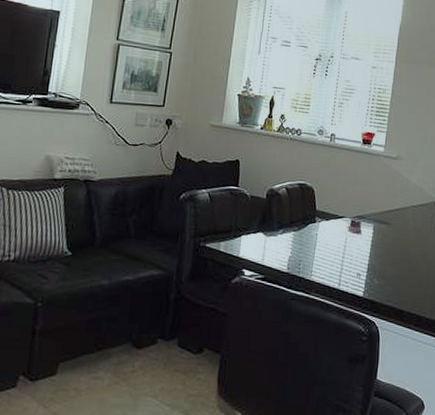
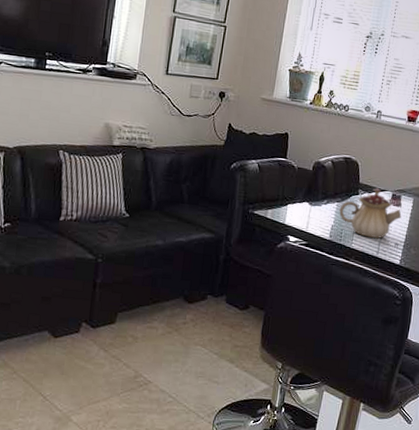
teapot: none [296,215,362,269] -> present [339,188,402,239]

